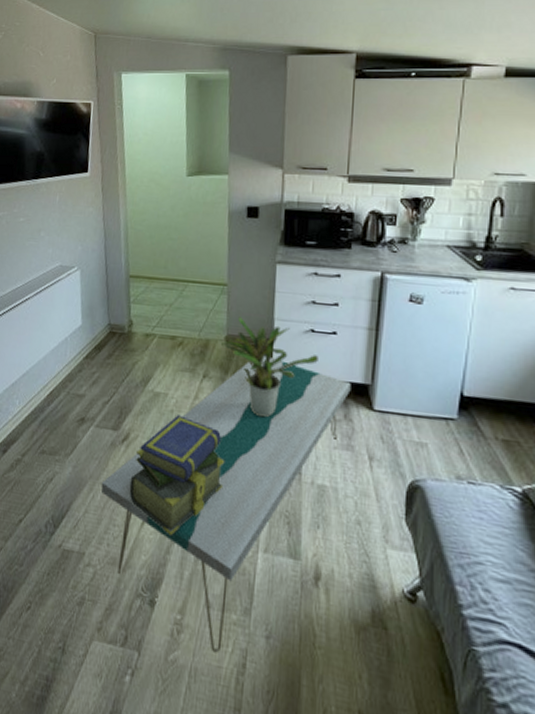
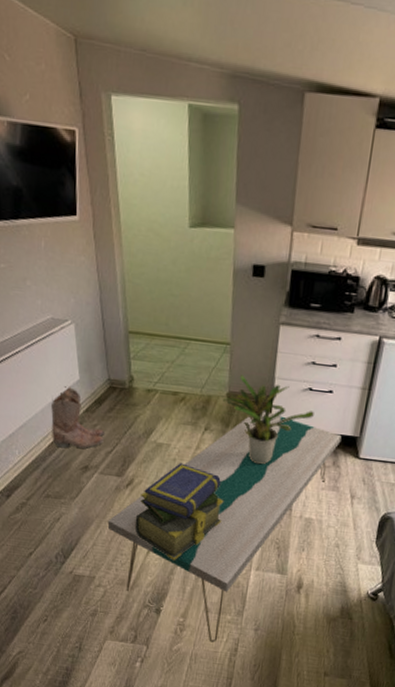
boots: none [51,331,102,398] -> present [50,385,104,449]

